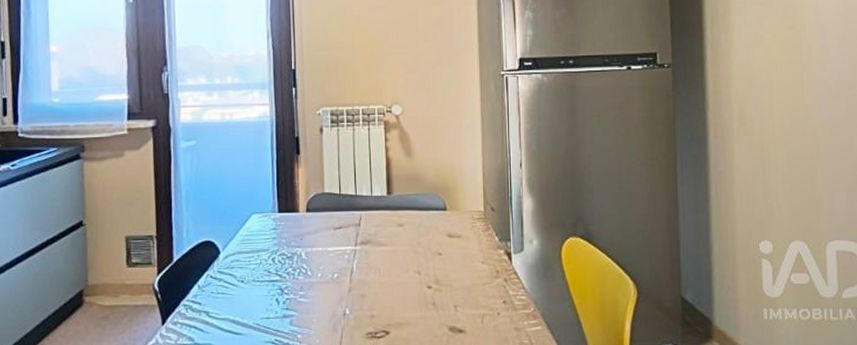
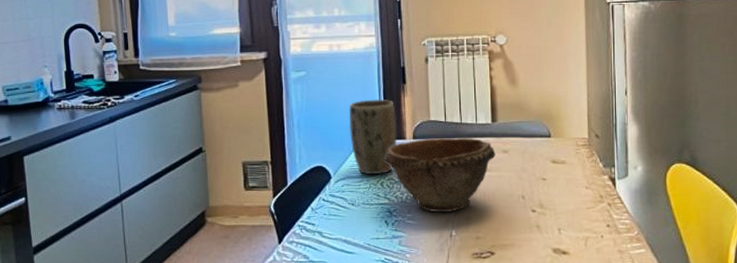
plant pot: none [240,169,290,249] -> present [349,98,397,174]
bowl: none [277,211,391,289] -> present [385,138,496,212]

